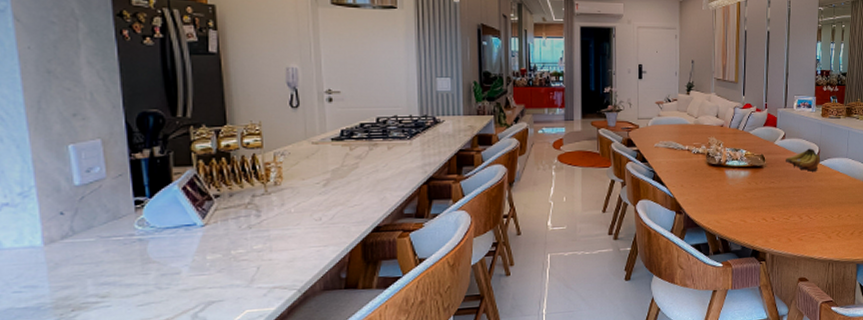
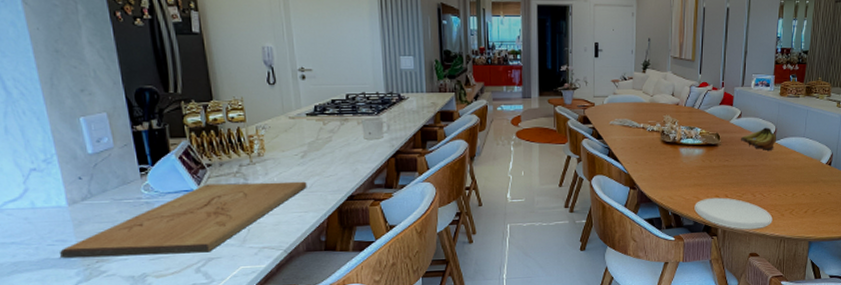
cutting board: none [26,212,328,307] -> present [59,181,307,258]
mug: none [392,141,423,167] -> present [361,116,390,141]
plate: none [742,220,820,254] -> present [694,197,773,230]

